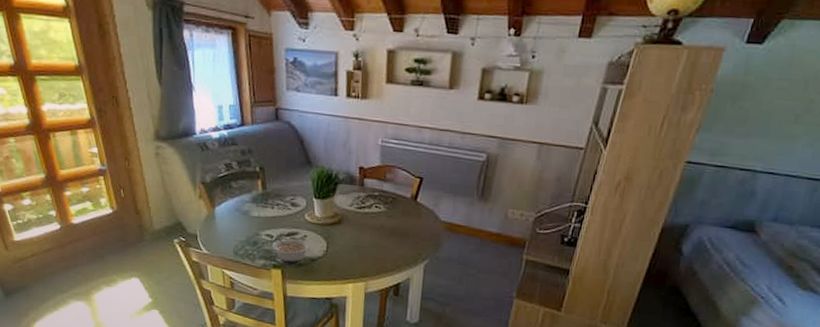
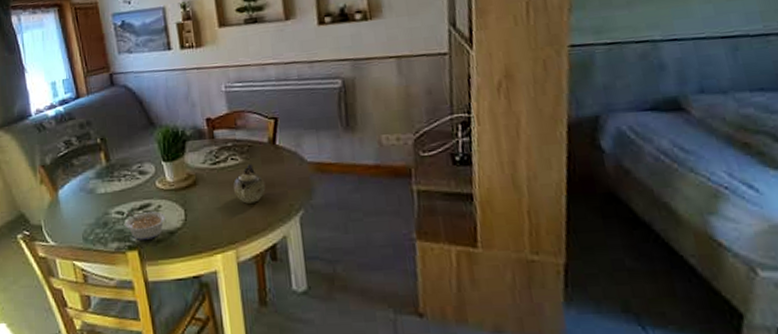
teapot: none [372,214,401,247] -> present [232,164,266,204]

